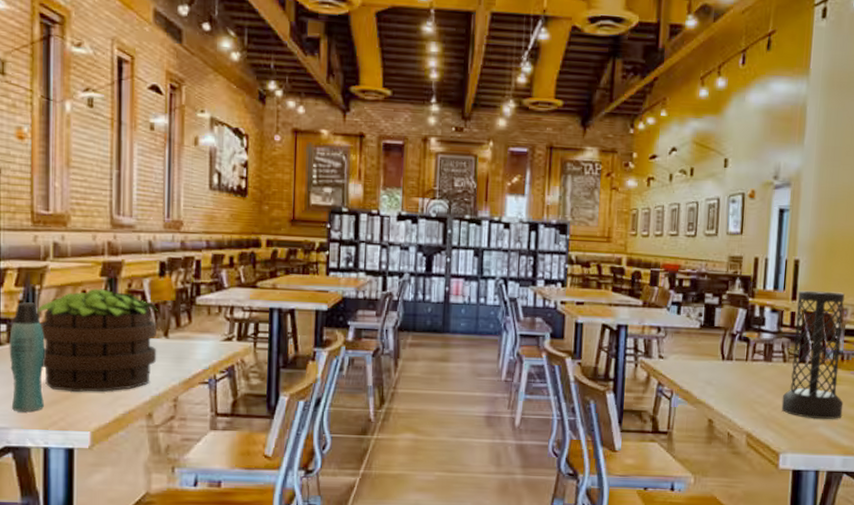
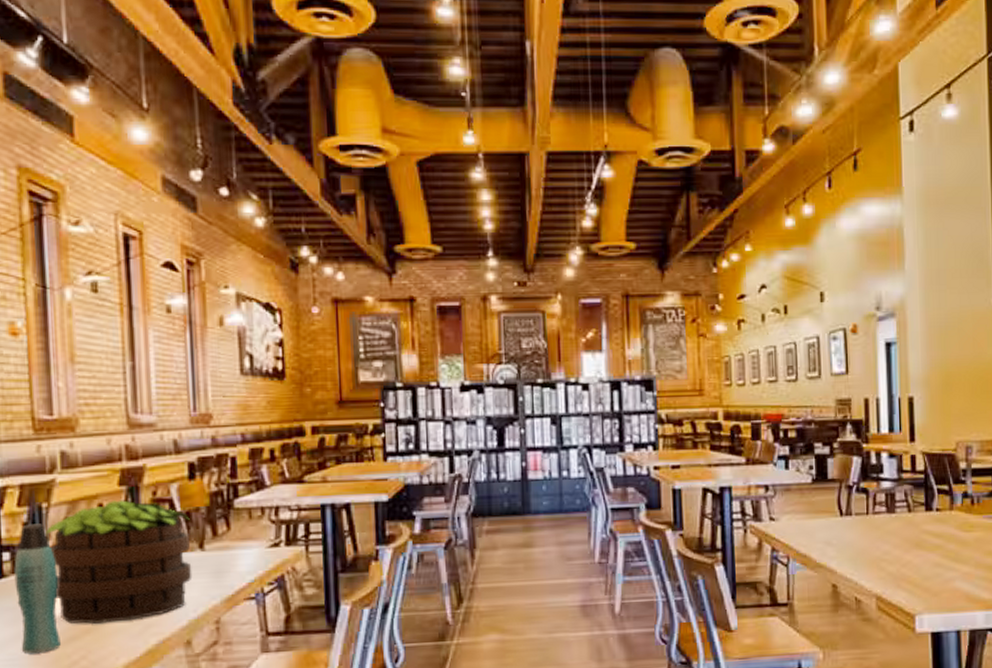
vase: present [781,290,845,419] -> none [911,428,979,573]

